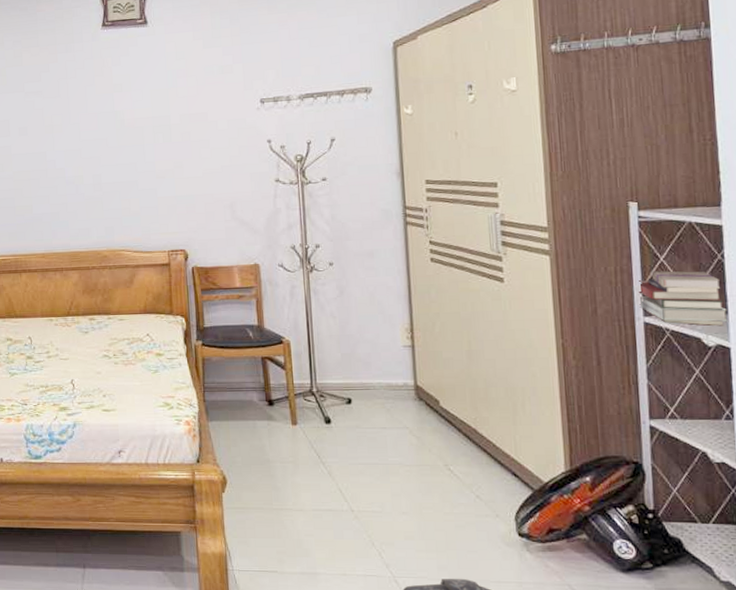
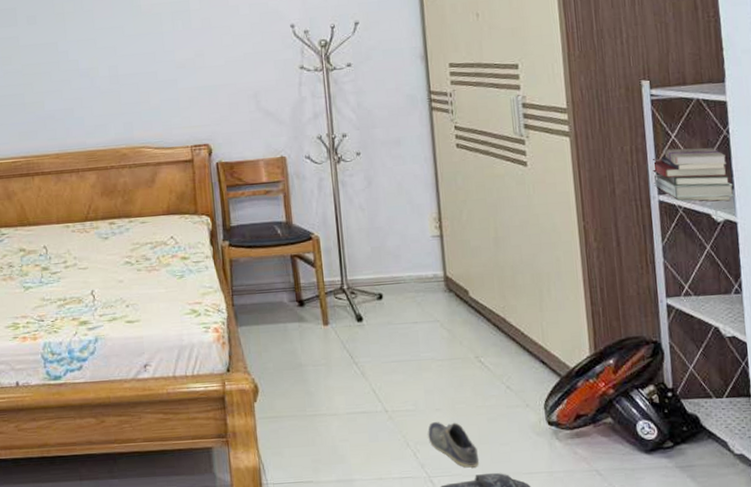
shoe: none [394,525,446,572] -> present [428,422,480,468]

